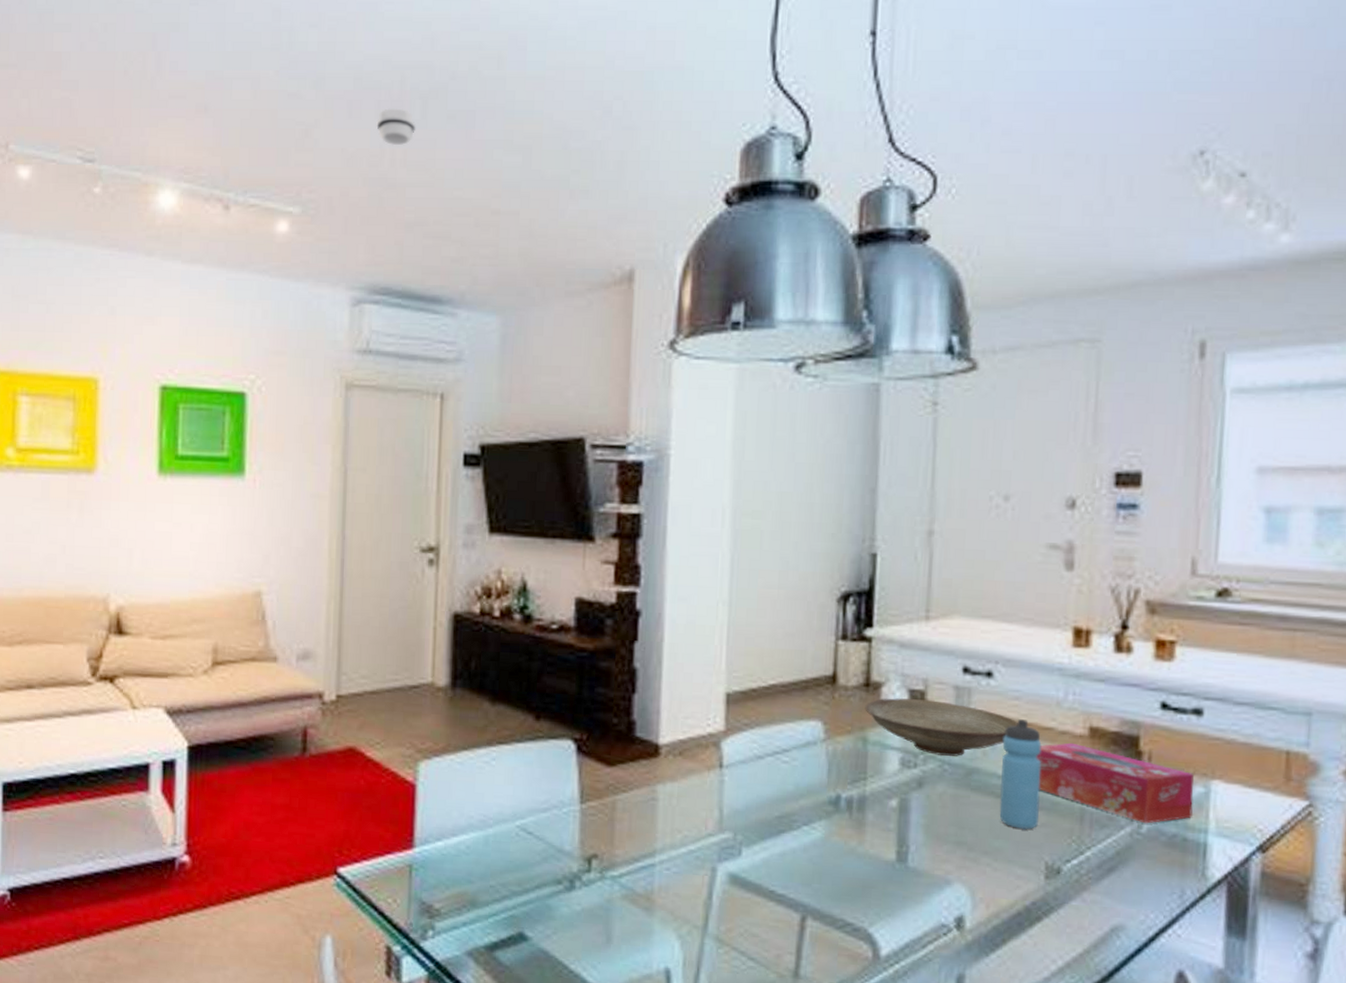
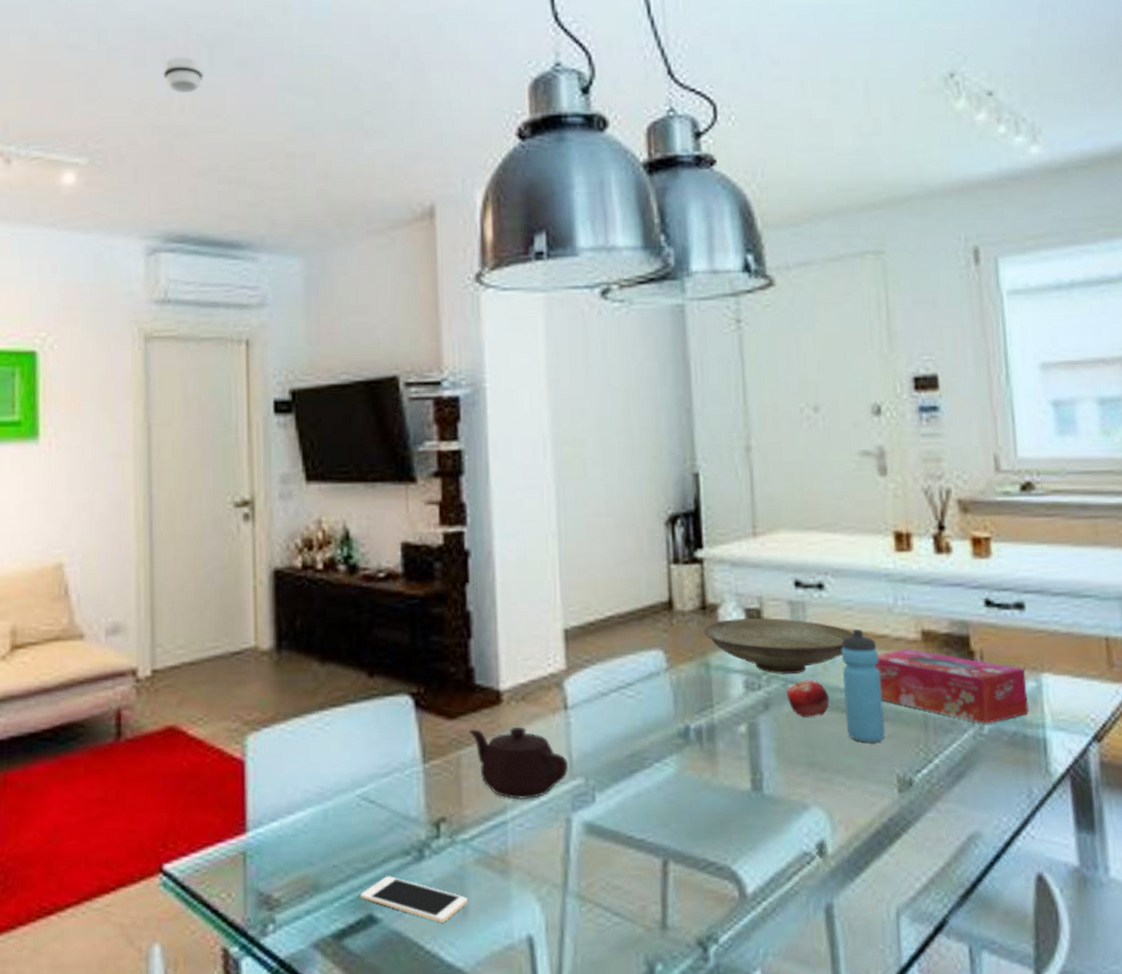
cell phone: none [513,900,613,947] -> present [360,876,469,922]
teapot: none [625,777,718,846] -> present [468,727,568,799]
fruit: none [942,763,986,799] -> present [786,680,830,717]

